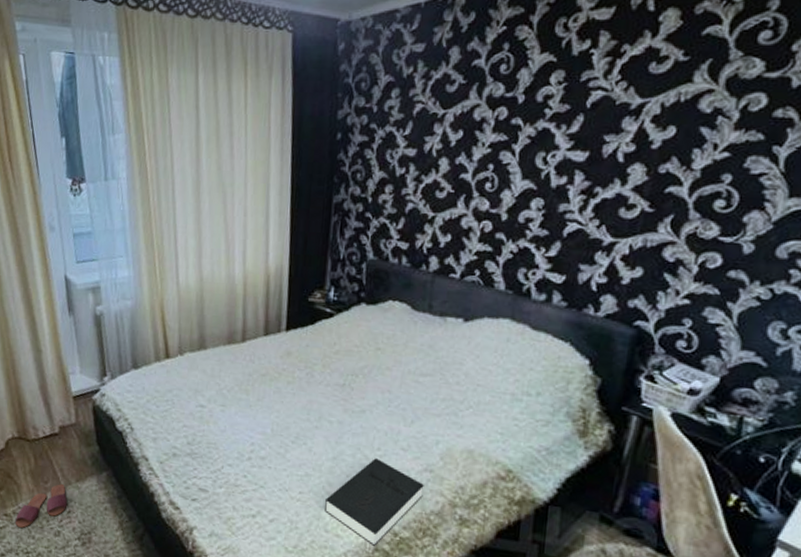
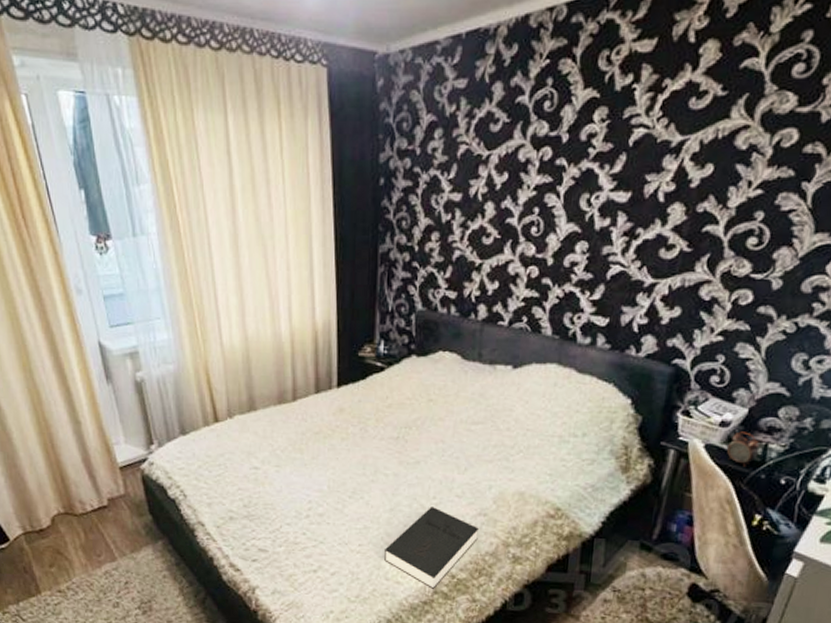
slippers: present [16,484,68,529] -> none [71,556,124,603]
alarm clock: none [695,401,735,441] -> present [726,431,760,467]

